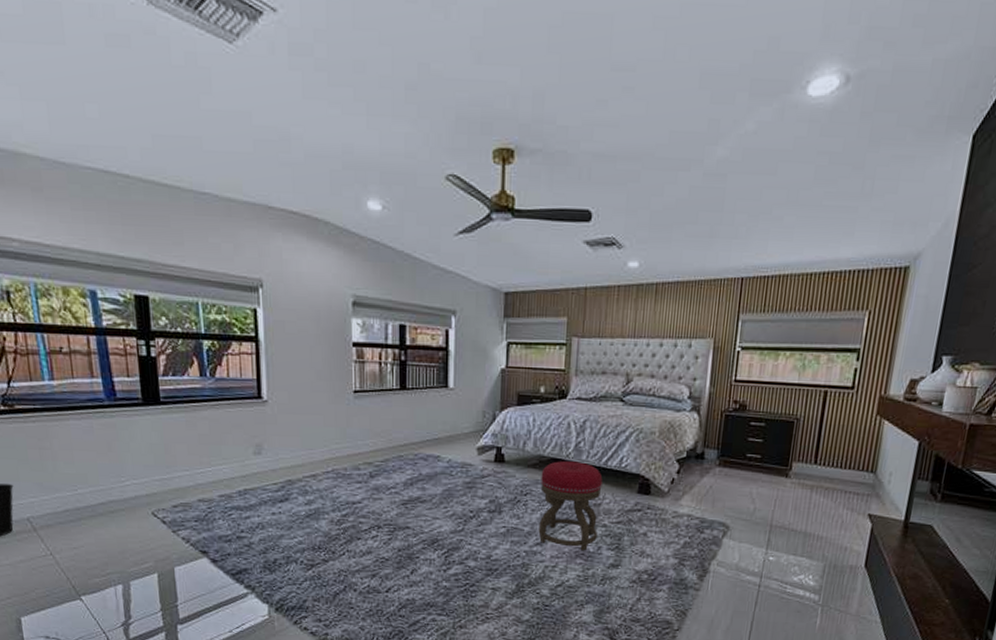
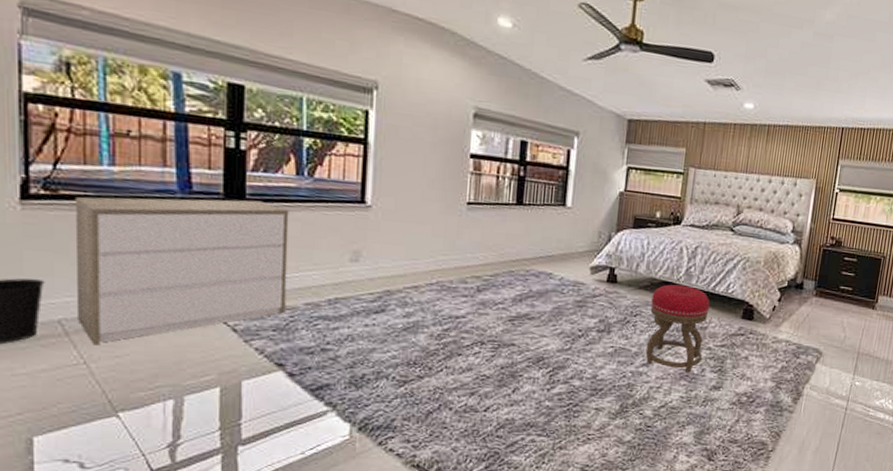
dresser: none [27,402,204,539] -> present [74,196,289,345]

